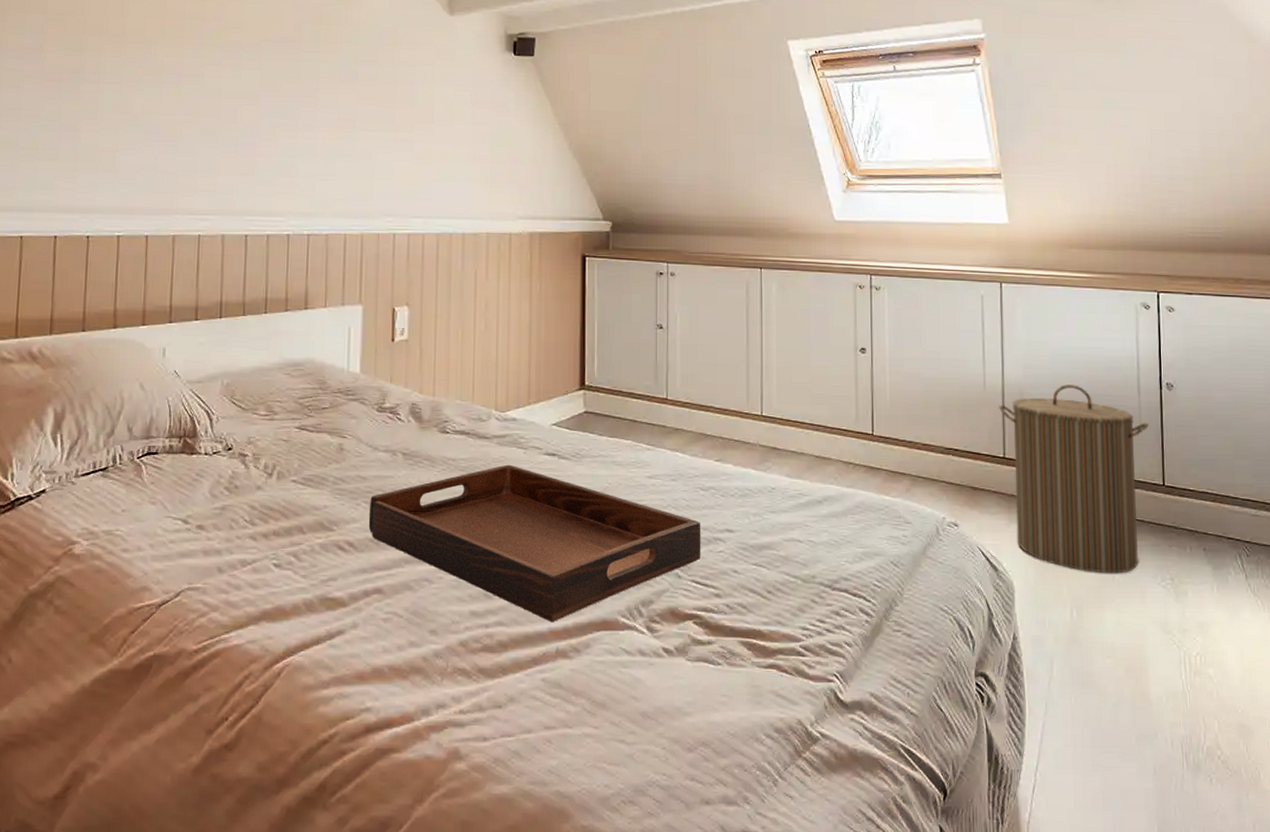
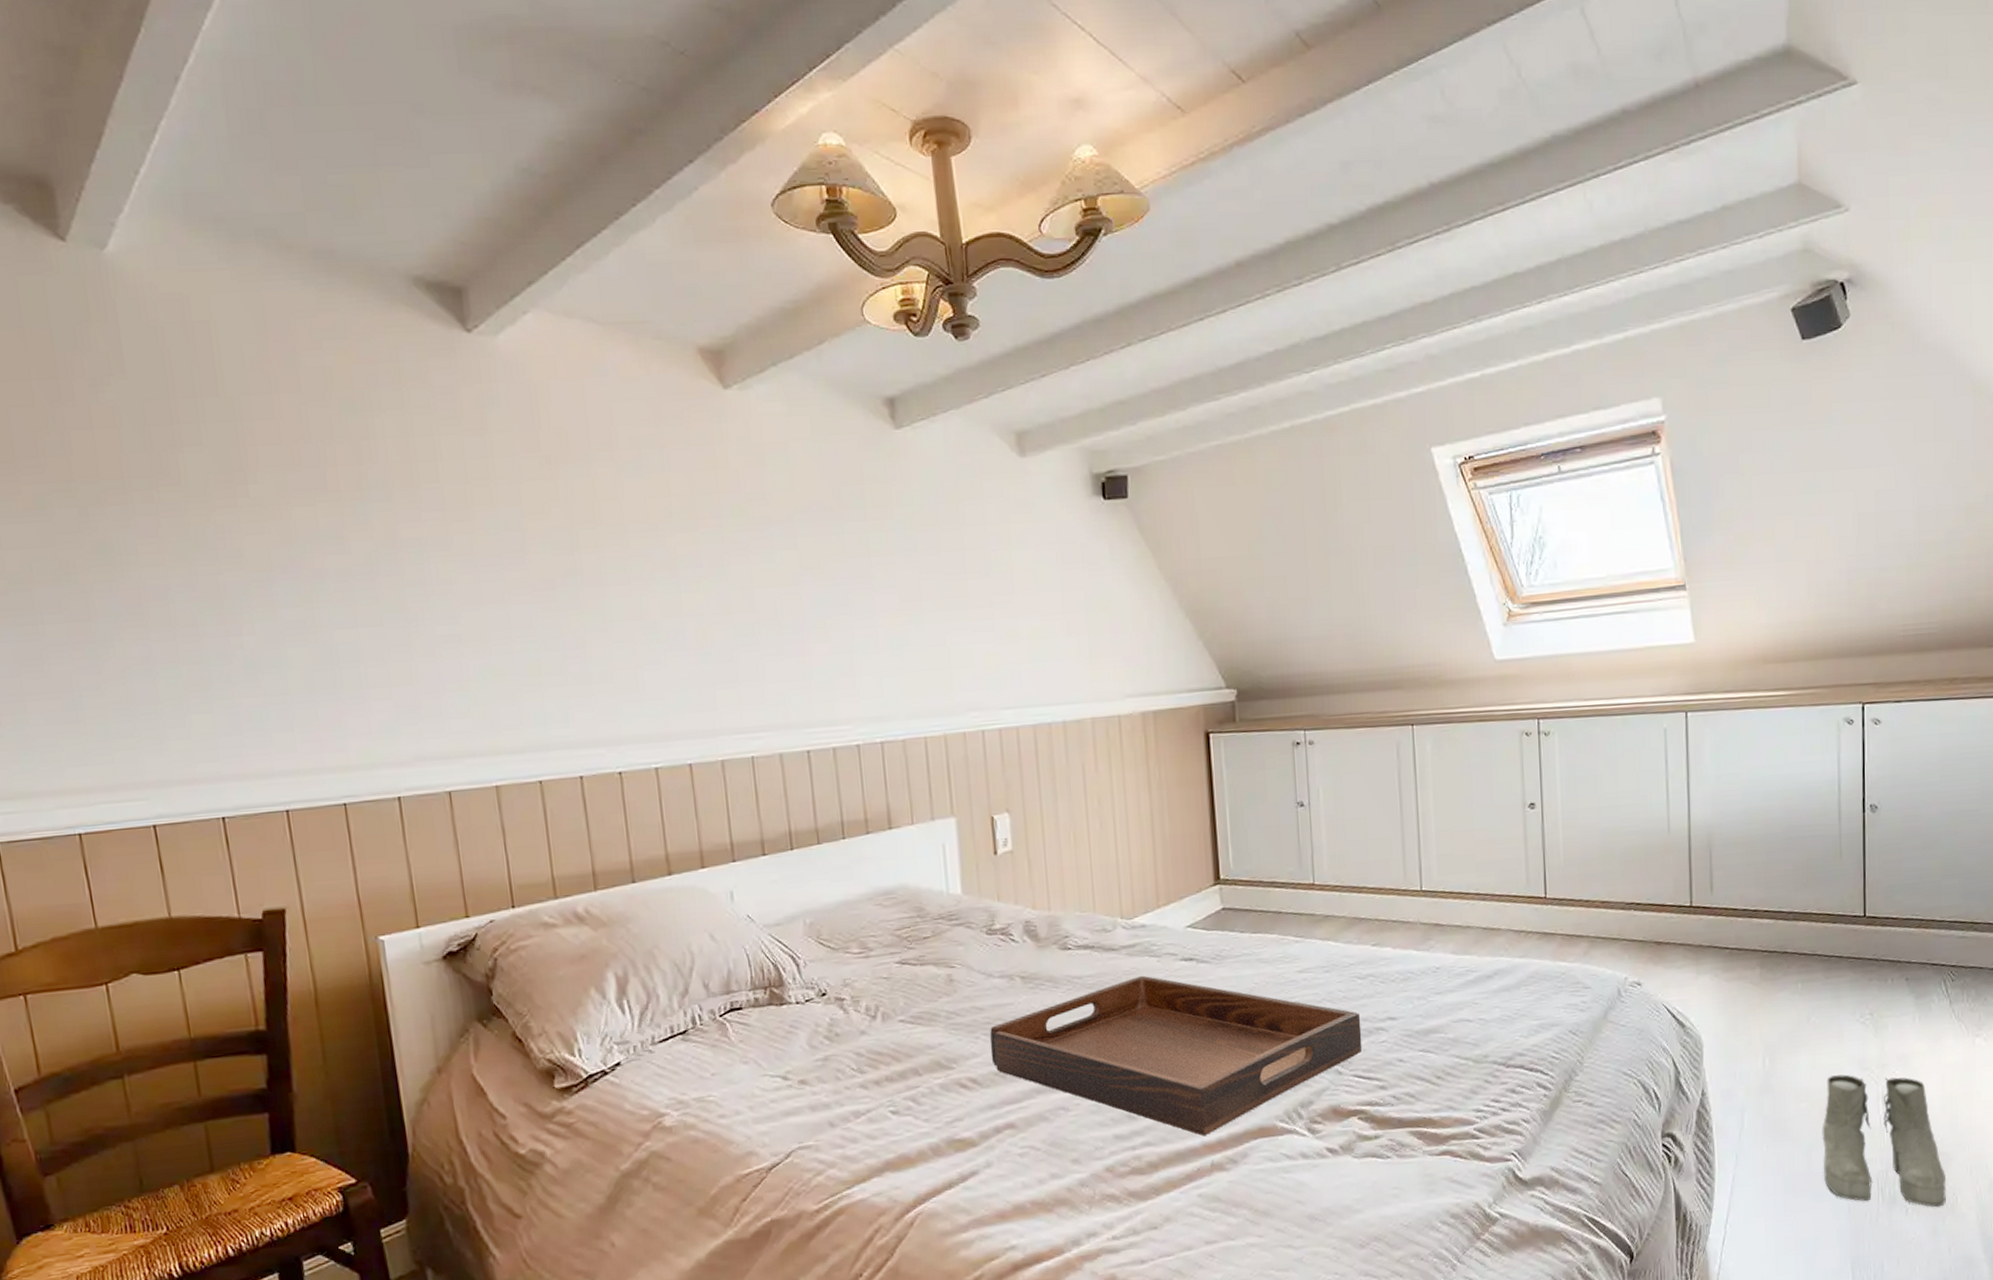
laundry hamper: present [999,384,1148,574] -> none [1685,818,1849,1017]
boots: none [1127,635,1249,781] -> present [1822,1074,1946,1208]

